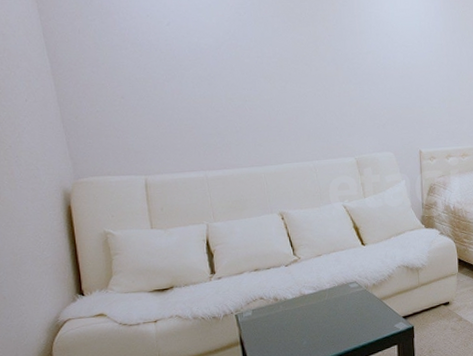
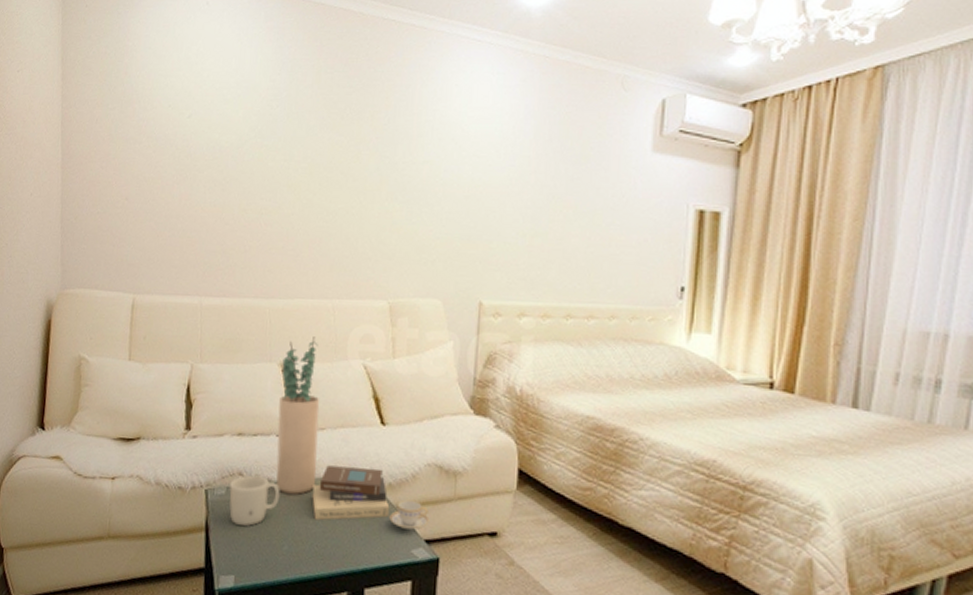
mug: none [254,297,295,335] -> present [229,475,280,526]
vase: none [281,190,321,306] -> present [276,336,320,495]
books: none [318,275,376,320] -> present [312,465,390,521]
teacup: none [376,292,404,313] -> present [389,499,430,530]

